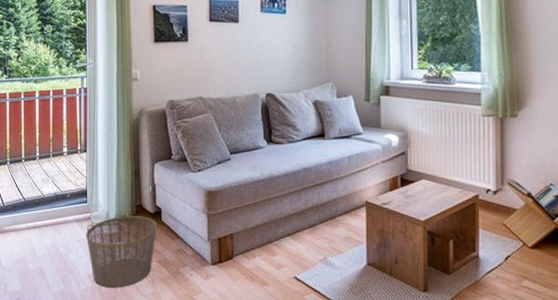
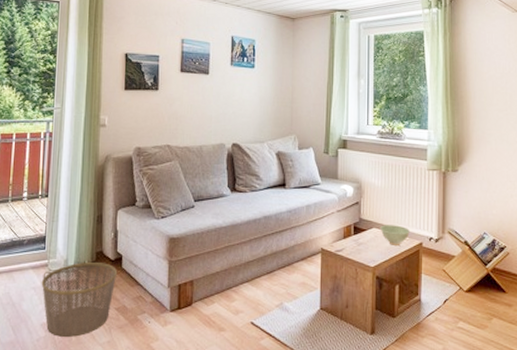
bowl: none [430,176,464,198] -> present [380,225,410,245]

